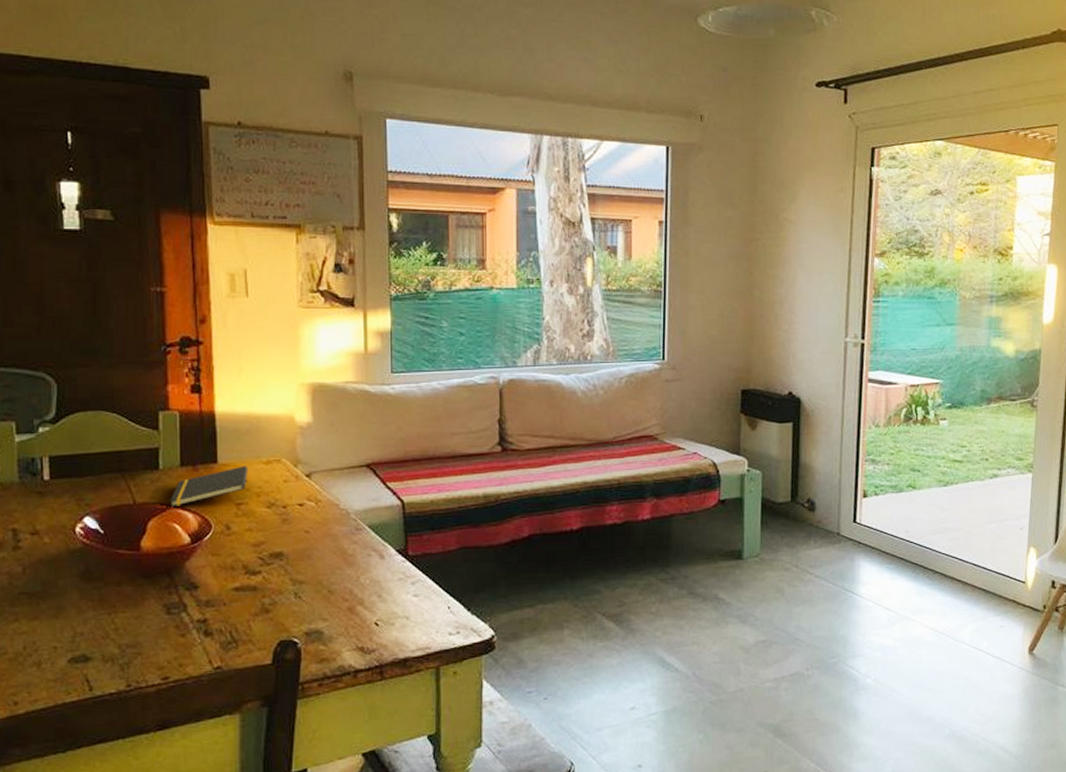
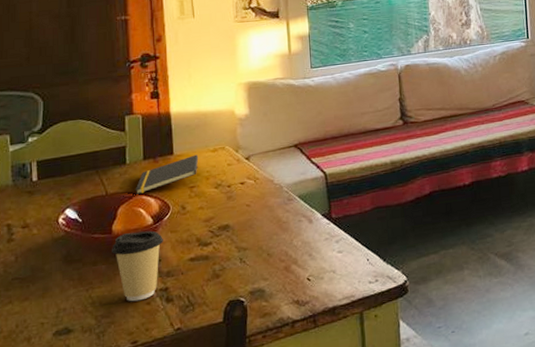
coffee cup: none [140,551,202,632] -> present [112,230,163,302]

